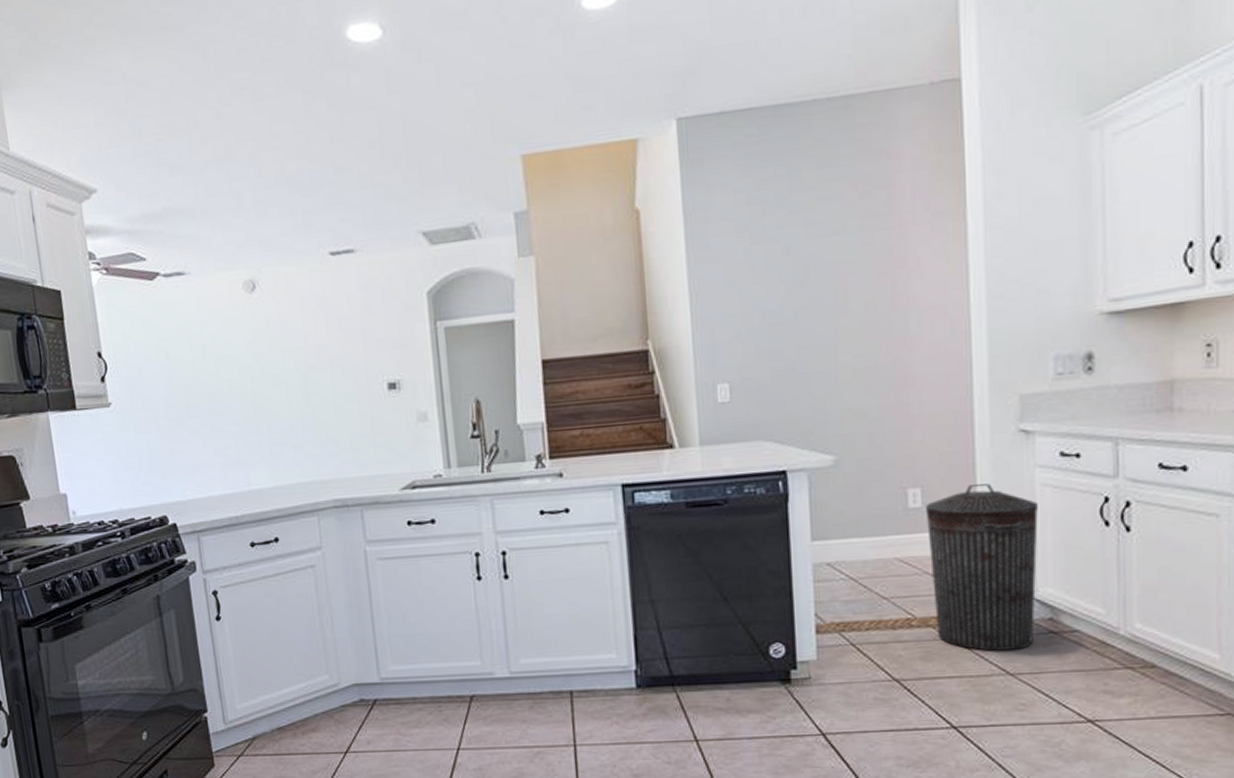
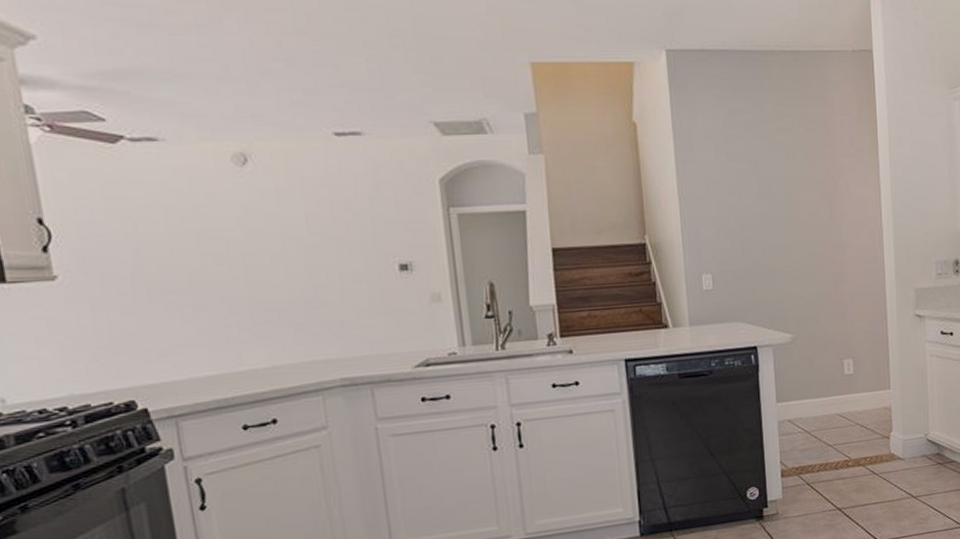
trash can: present [925,484,1038,651] -> none [856,355,929,481]

